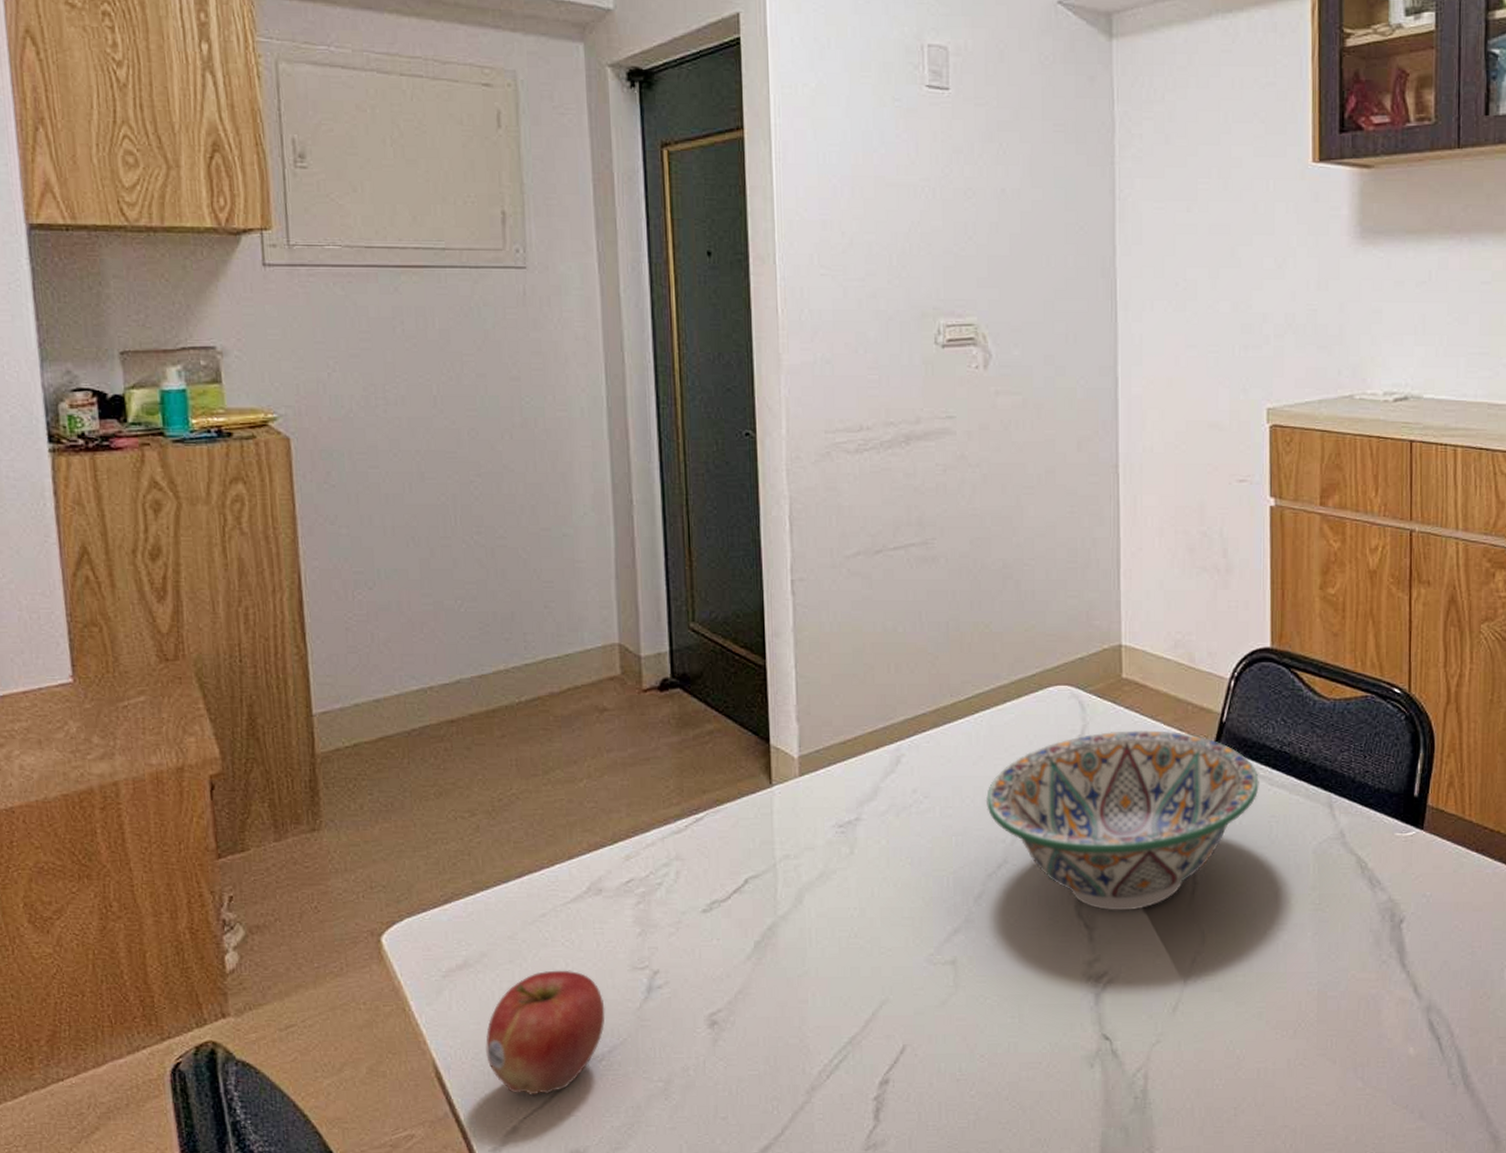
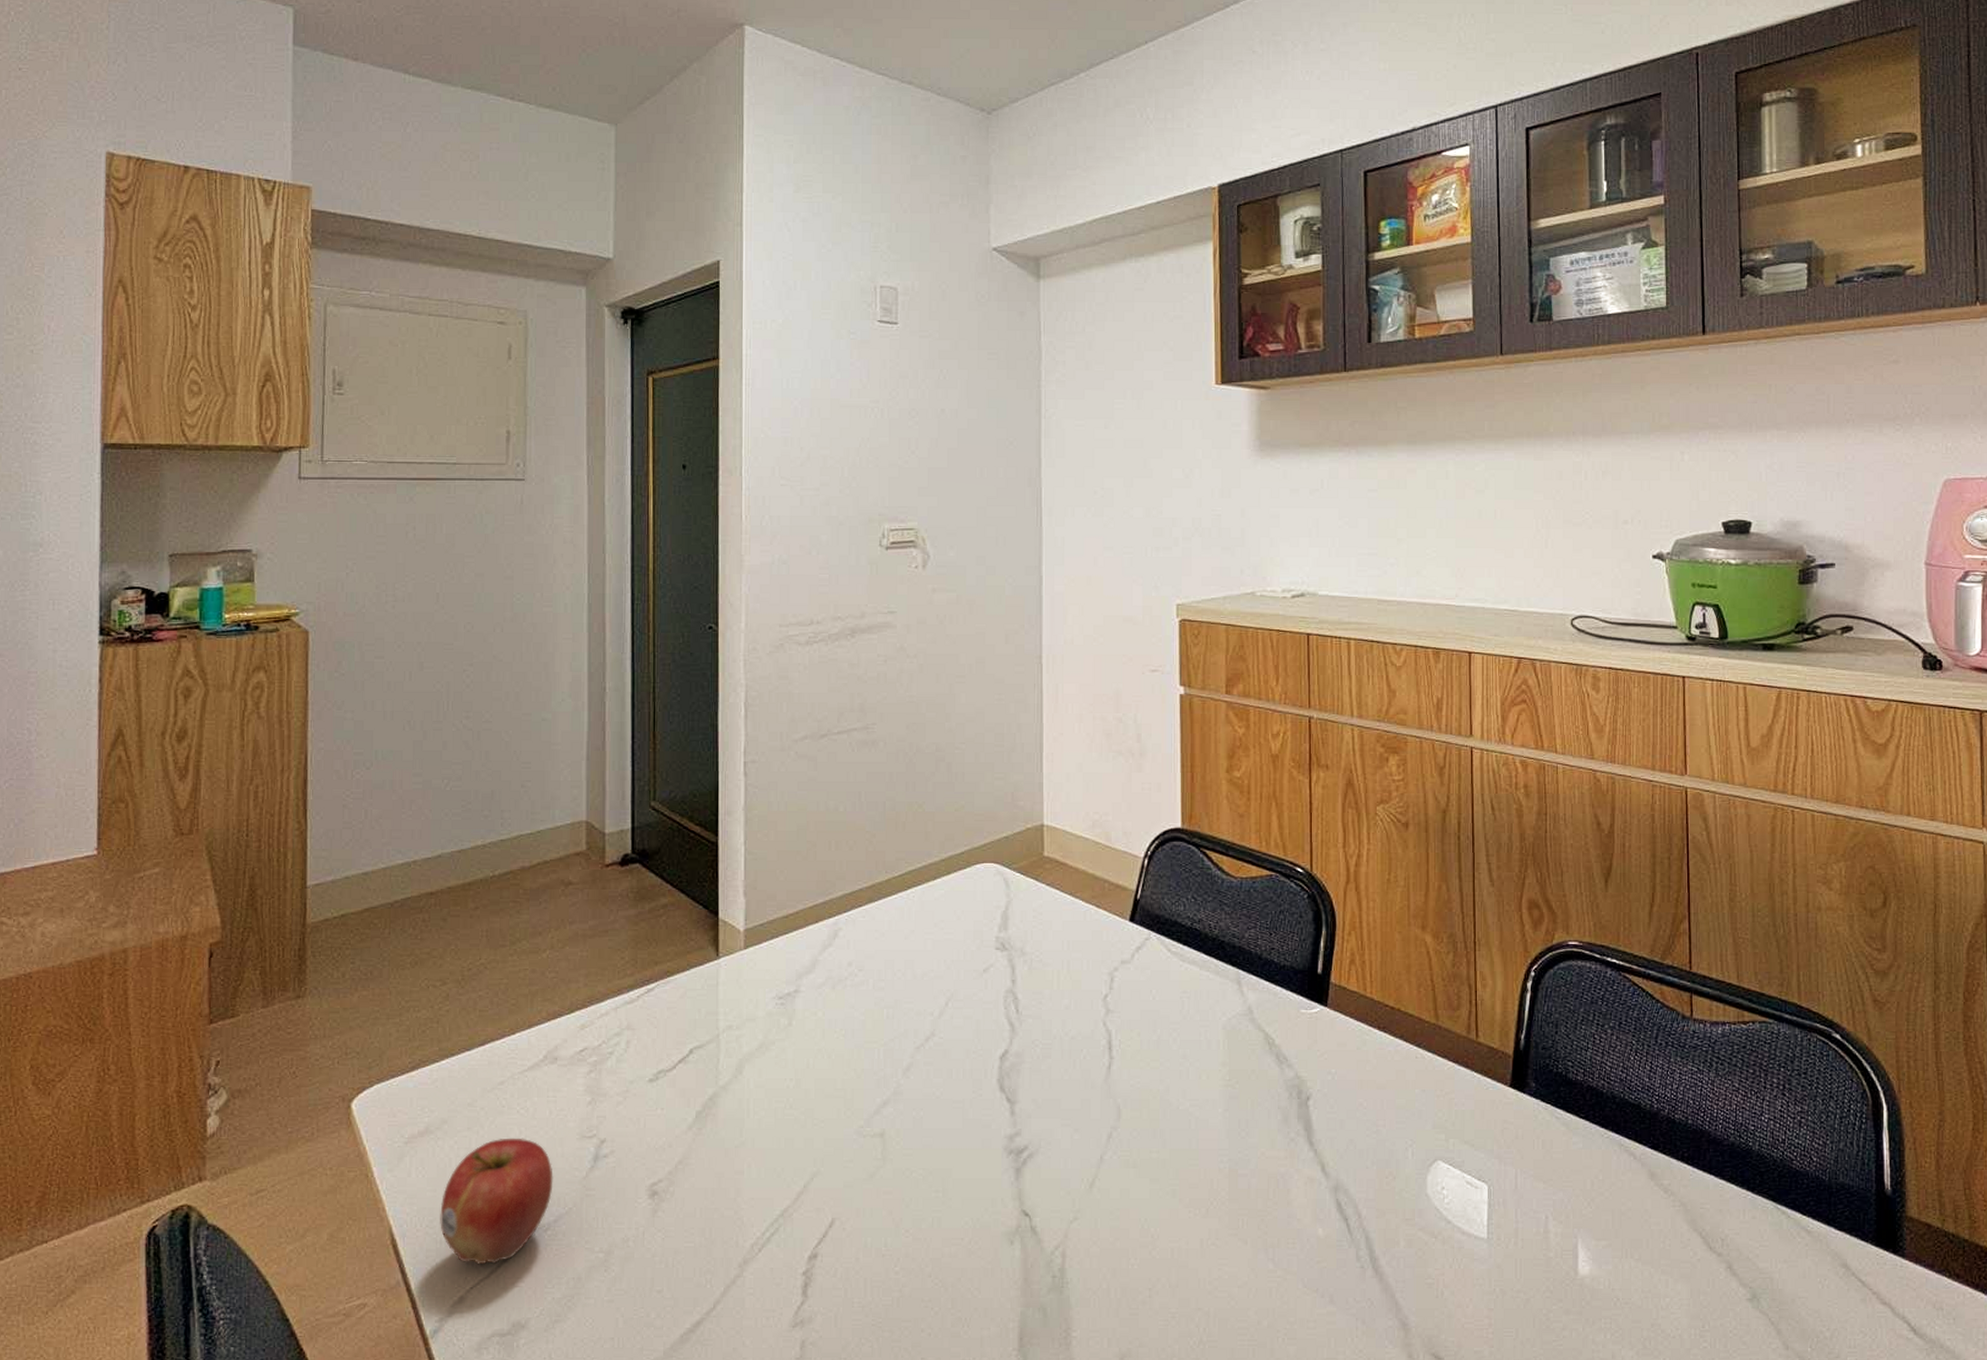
decorative bowl: present [985,730,1259,911] -> none [915,907,1171,1085]

